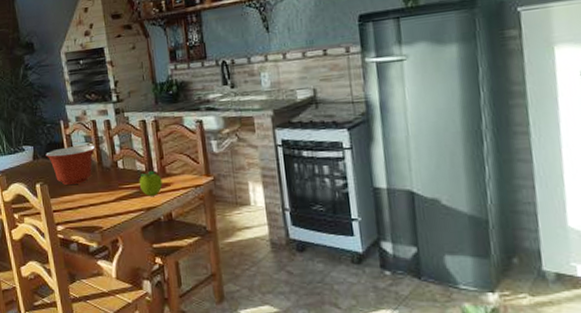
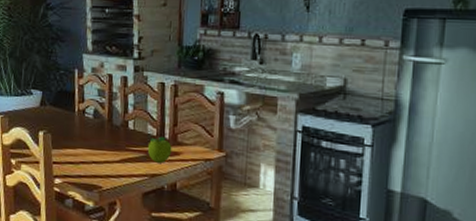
mixing bowl: present [46,145,96,185] -> none [54,98,108,138]

